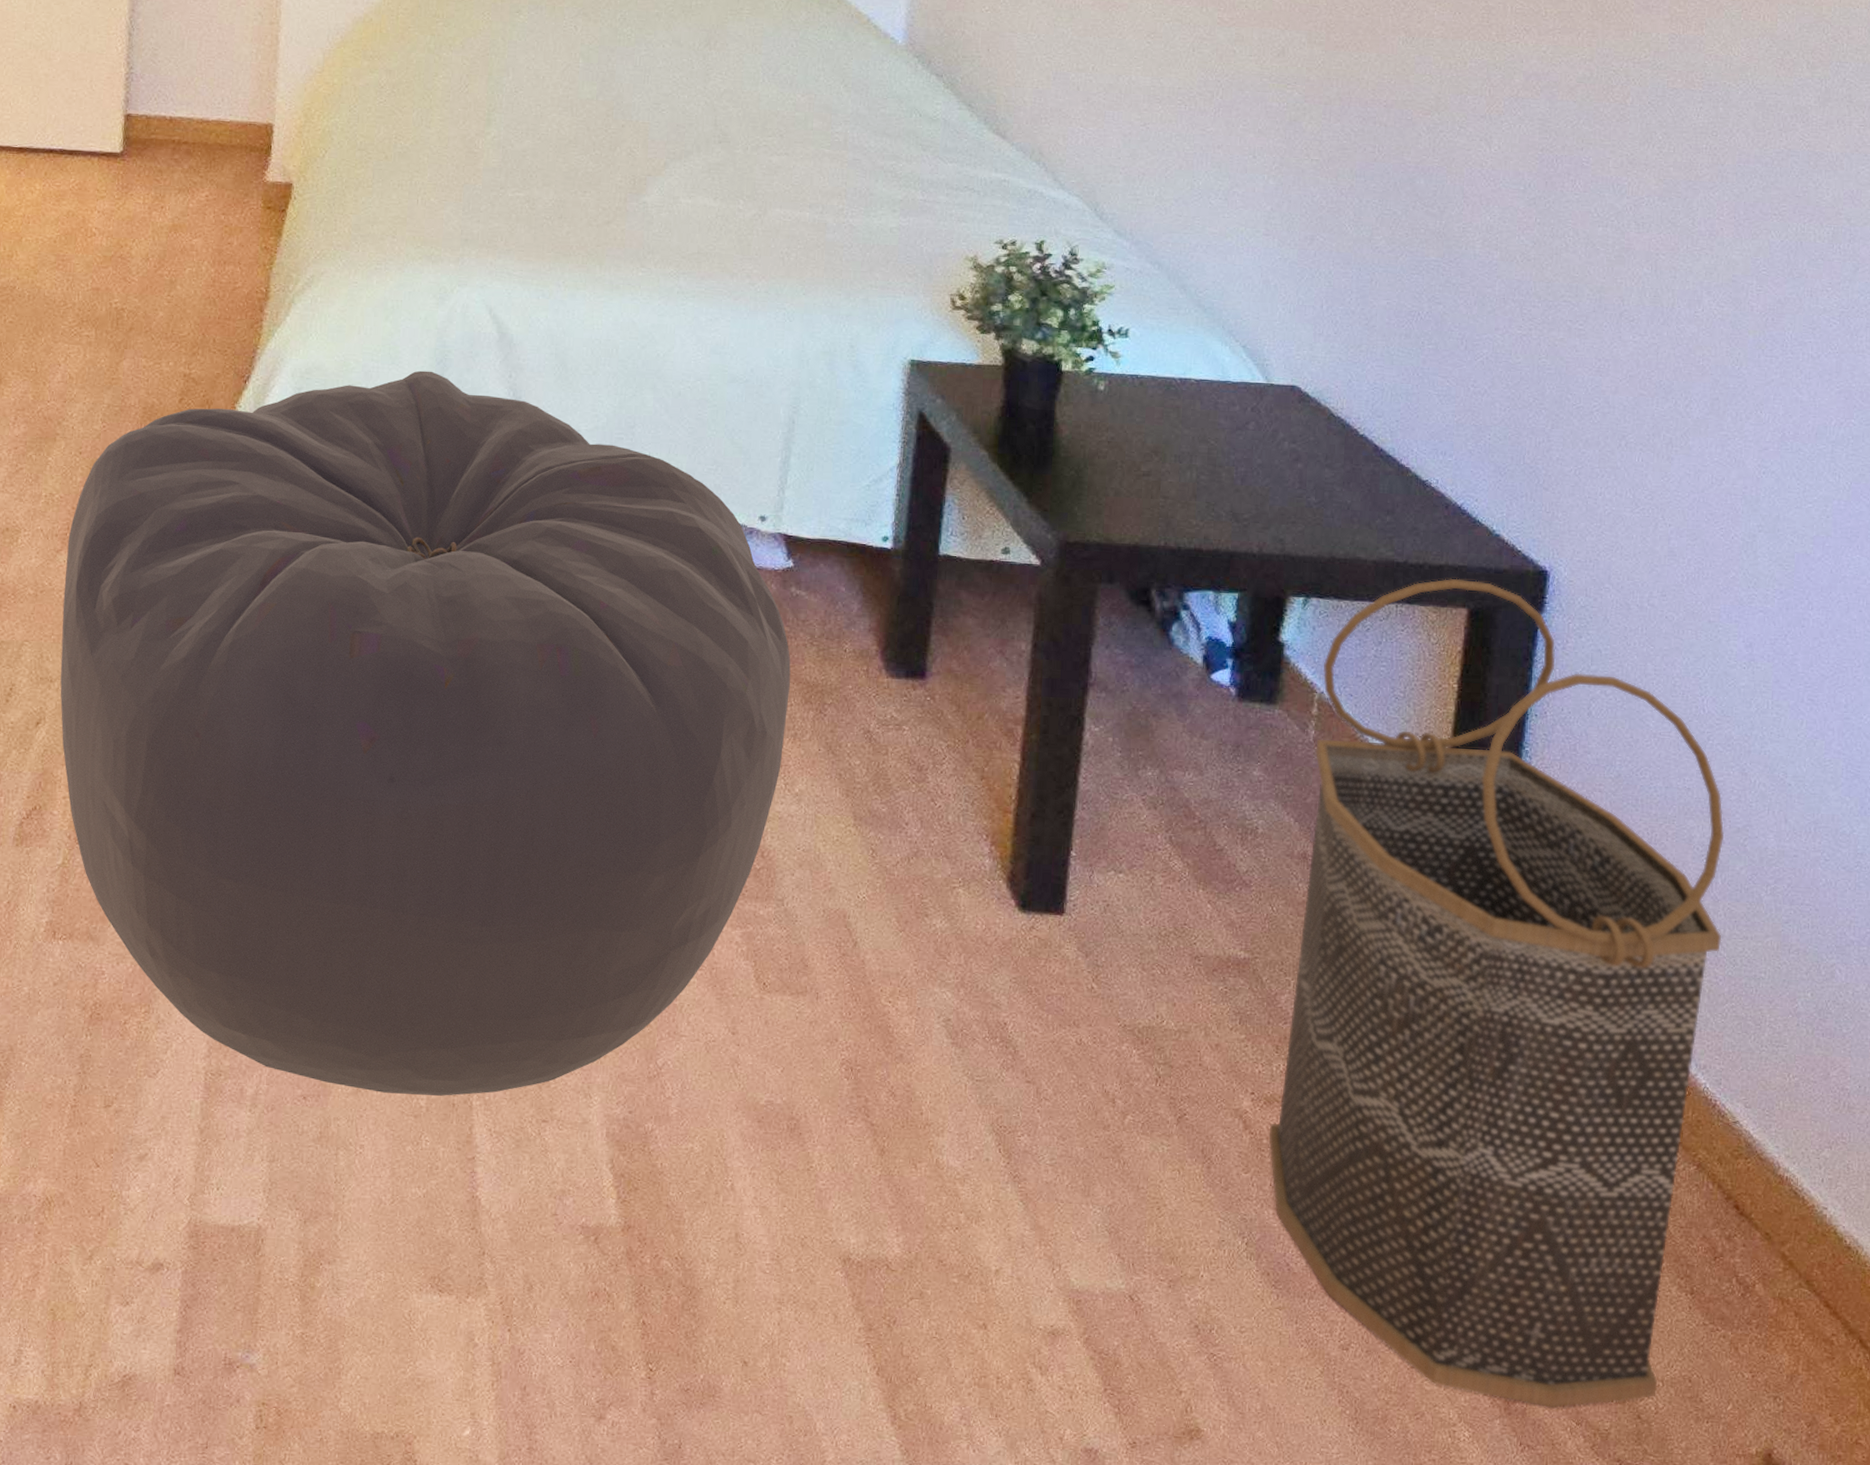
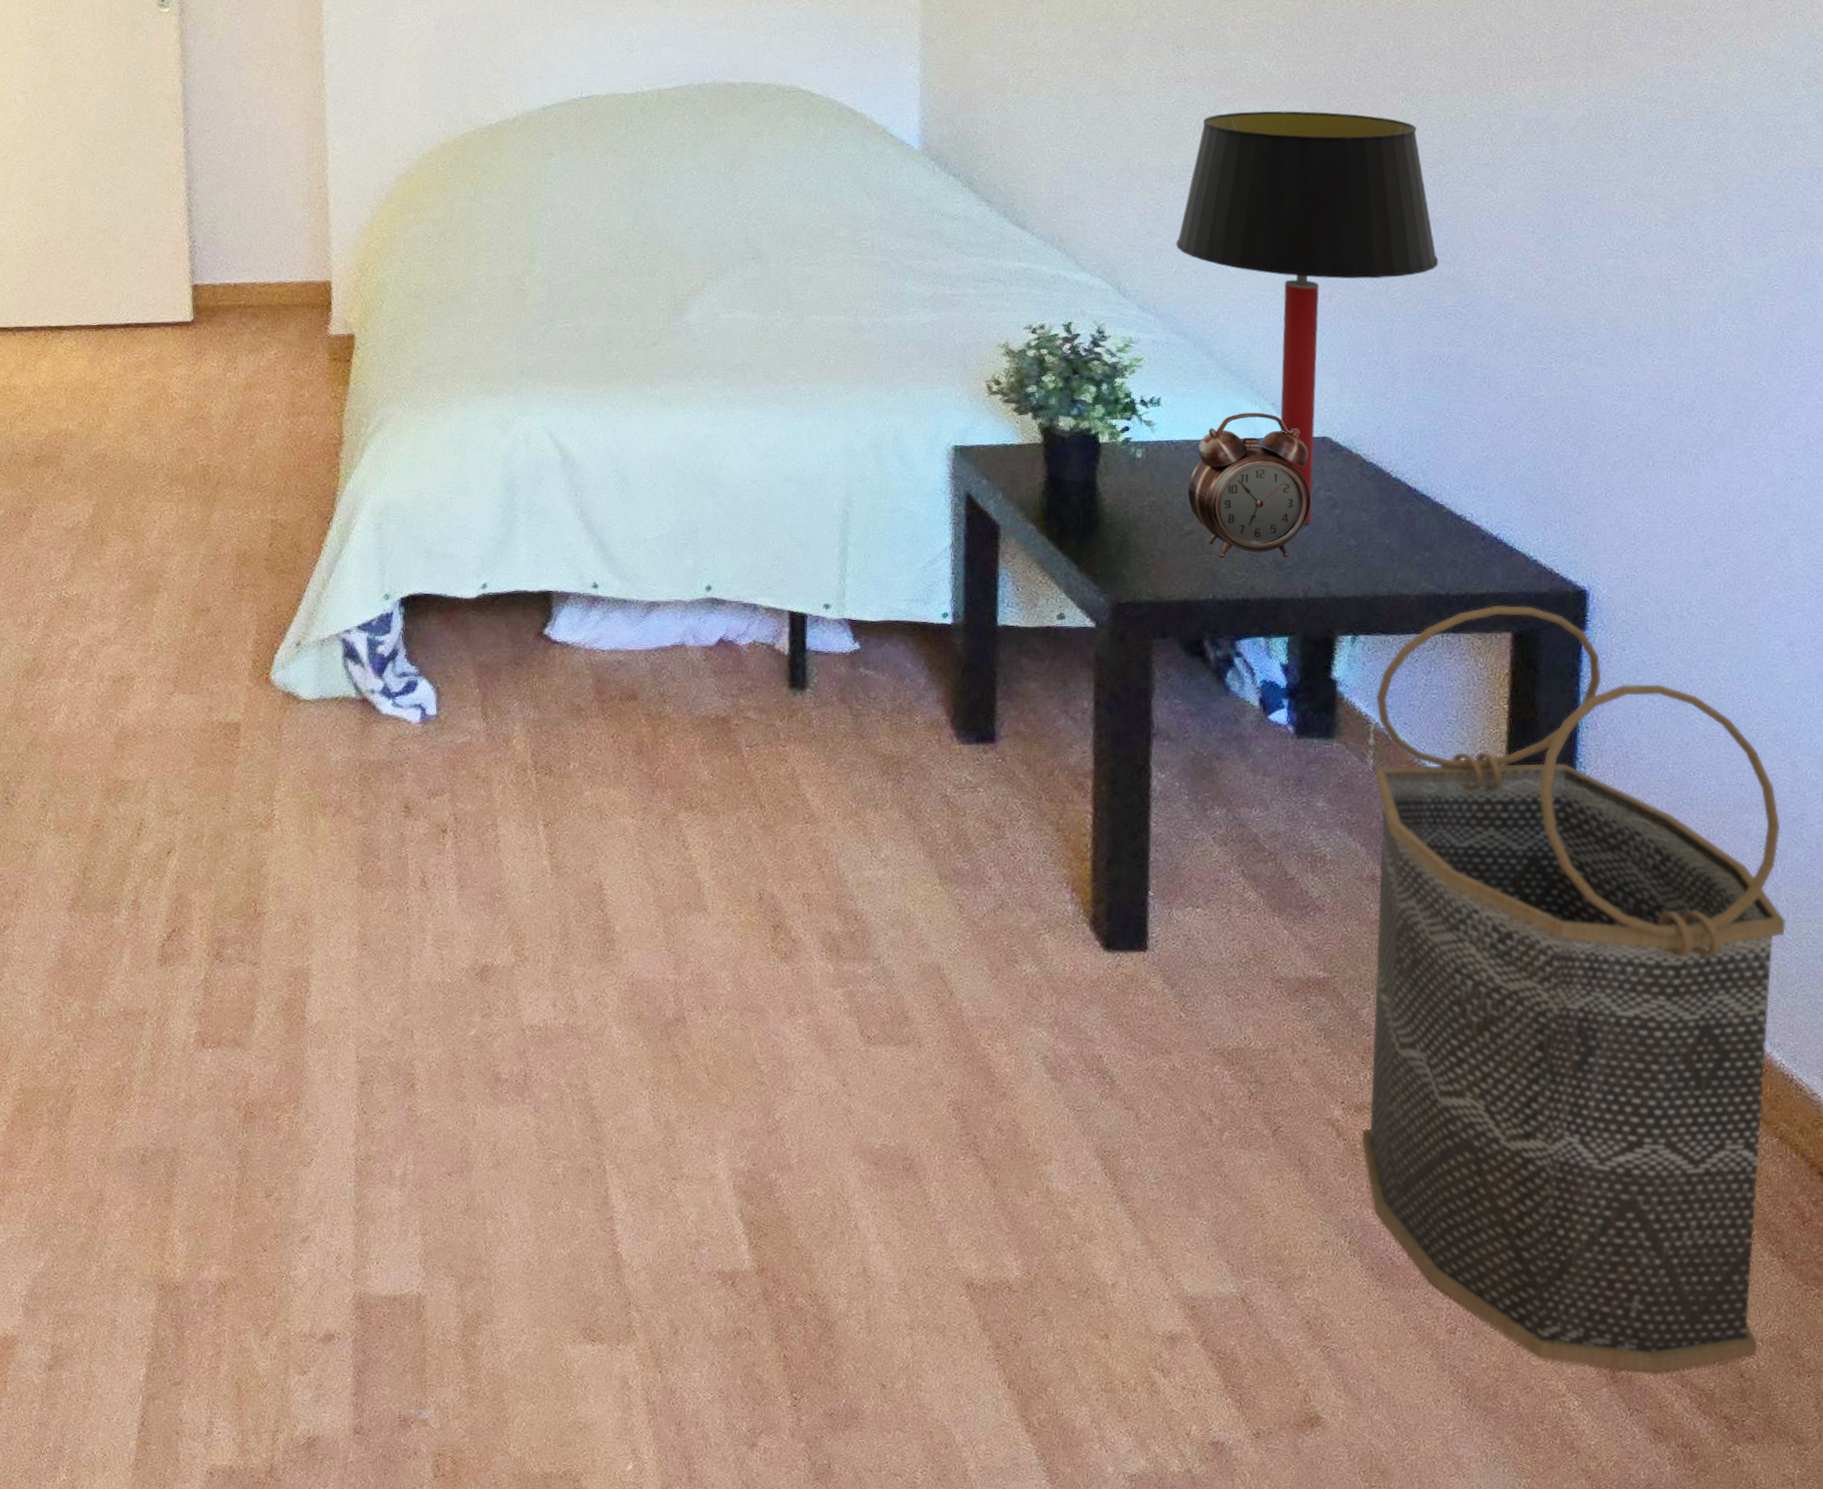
bean bag chair: present [60,370,791,1096] -> none [179,497,868,1164]
alarm clock: none [1148,352,1276,509] -> present [1188,412,1311,558]
table lamp: none [1159,37,1426,476] -> present [1176,111,1439,525]

